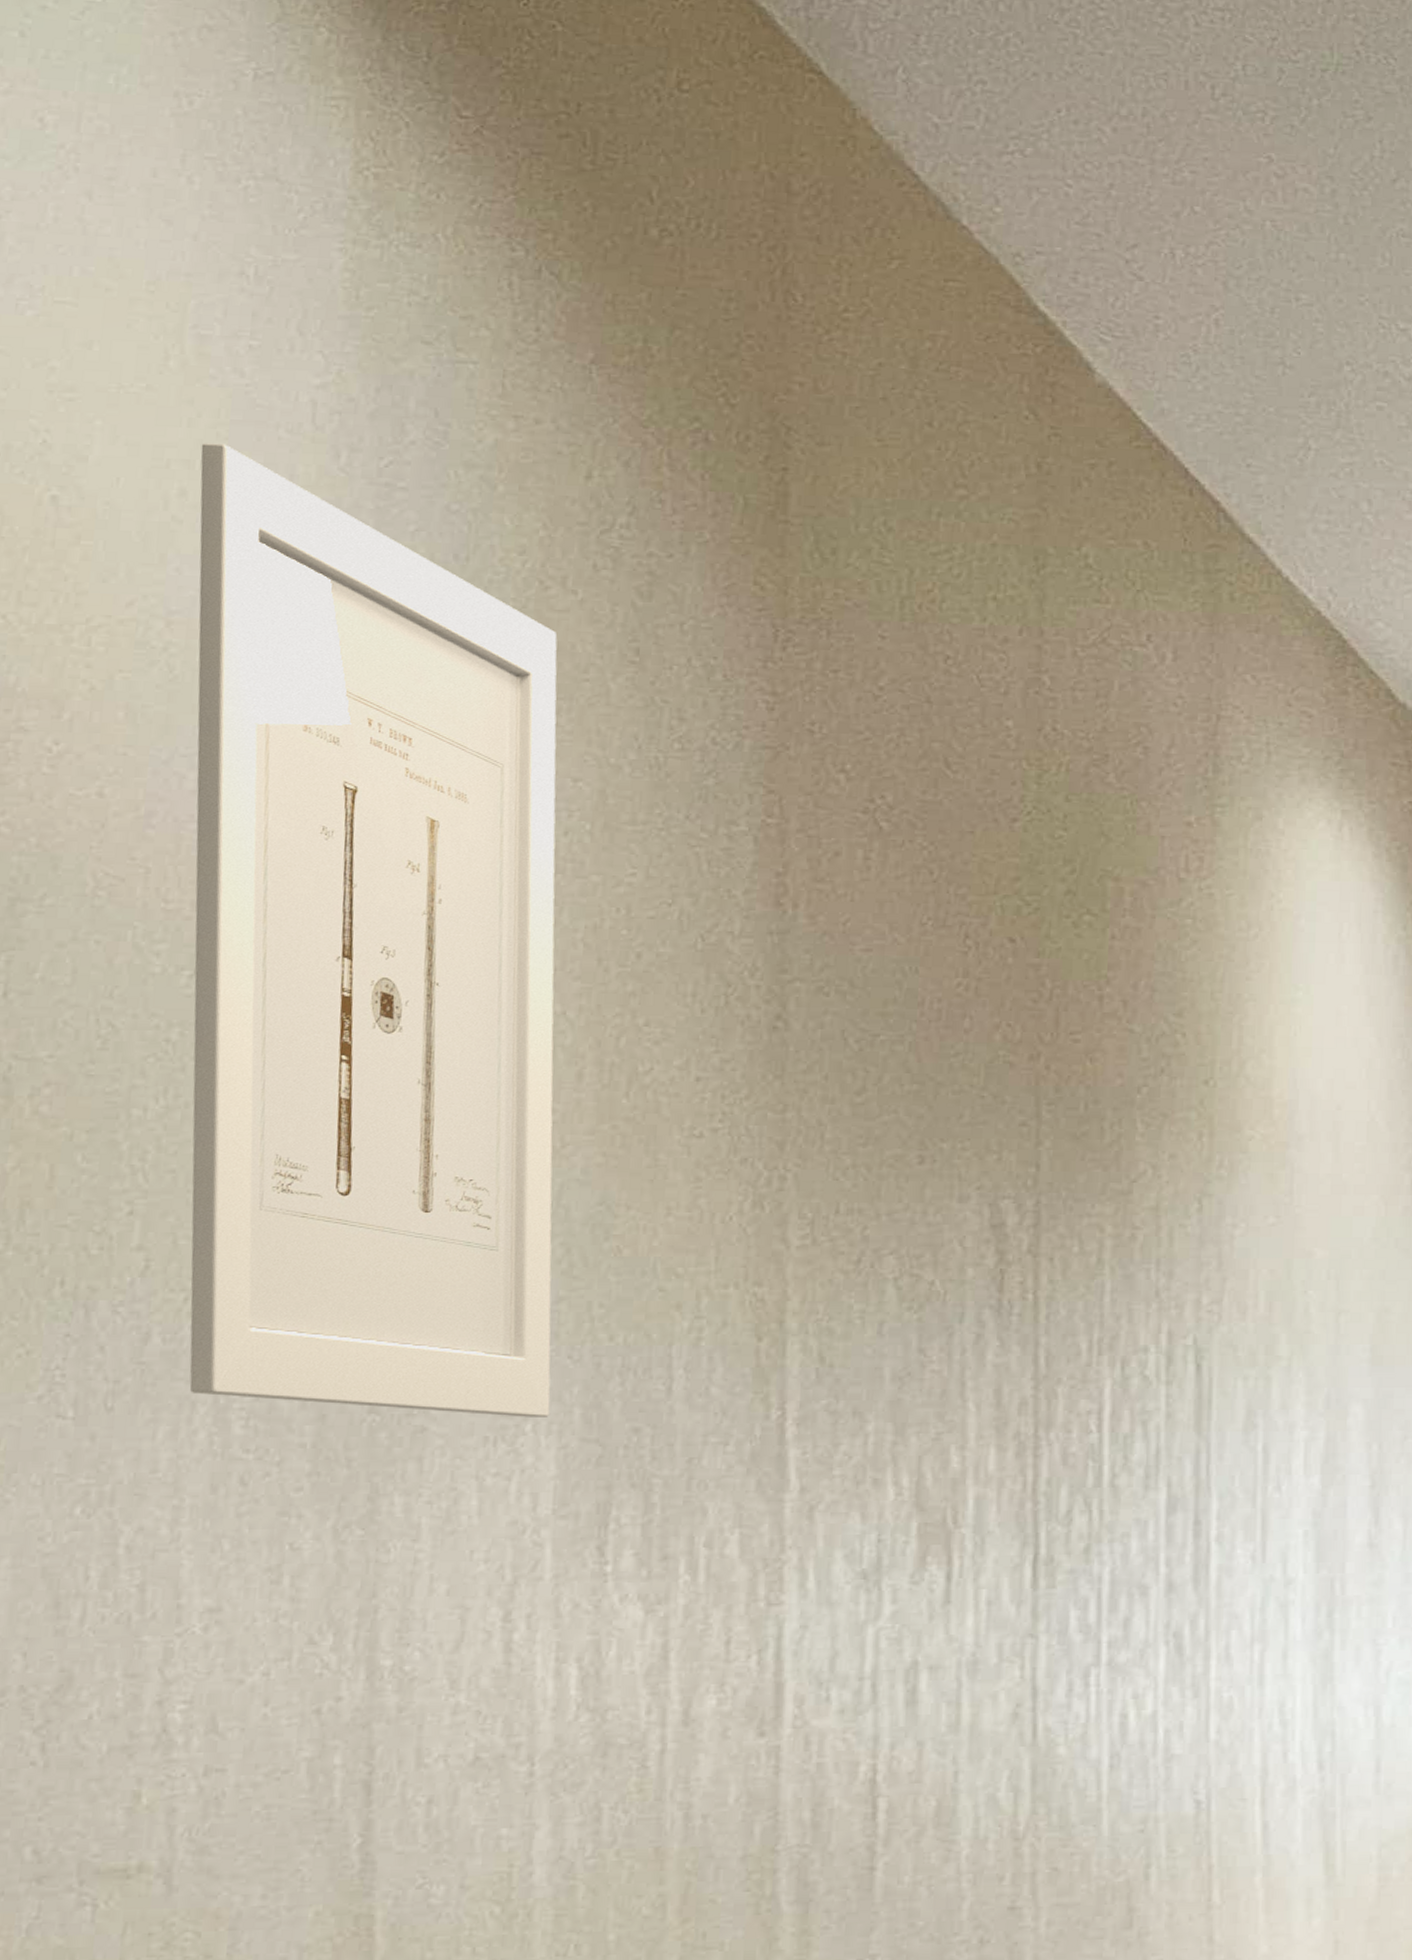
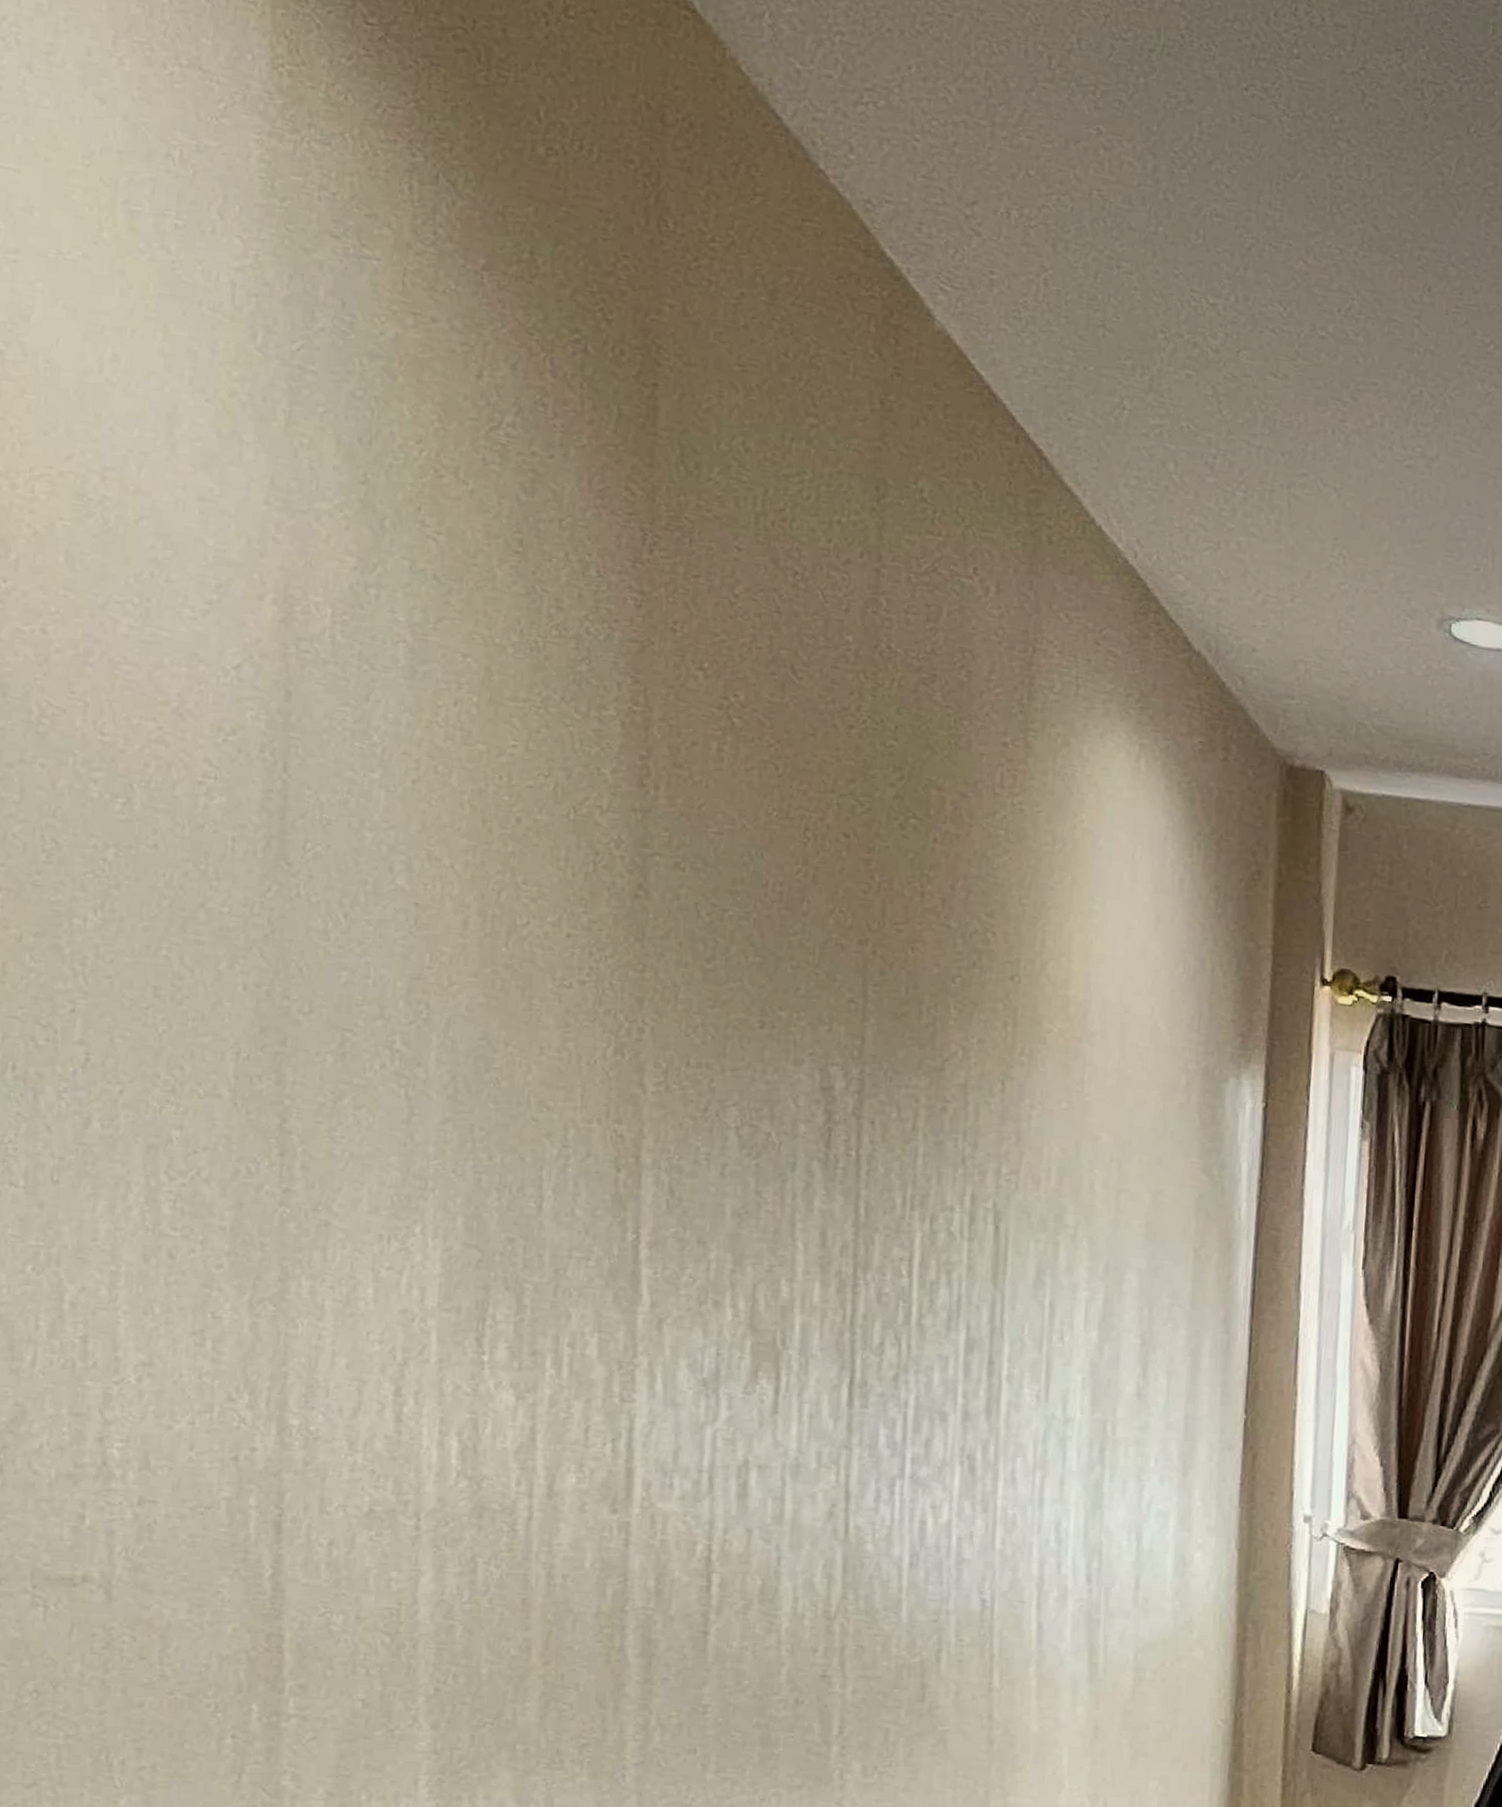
wall art: present [189,443,557,1417] -> none [124,313,450,1222]

